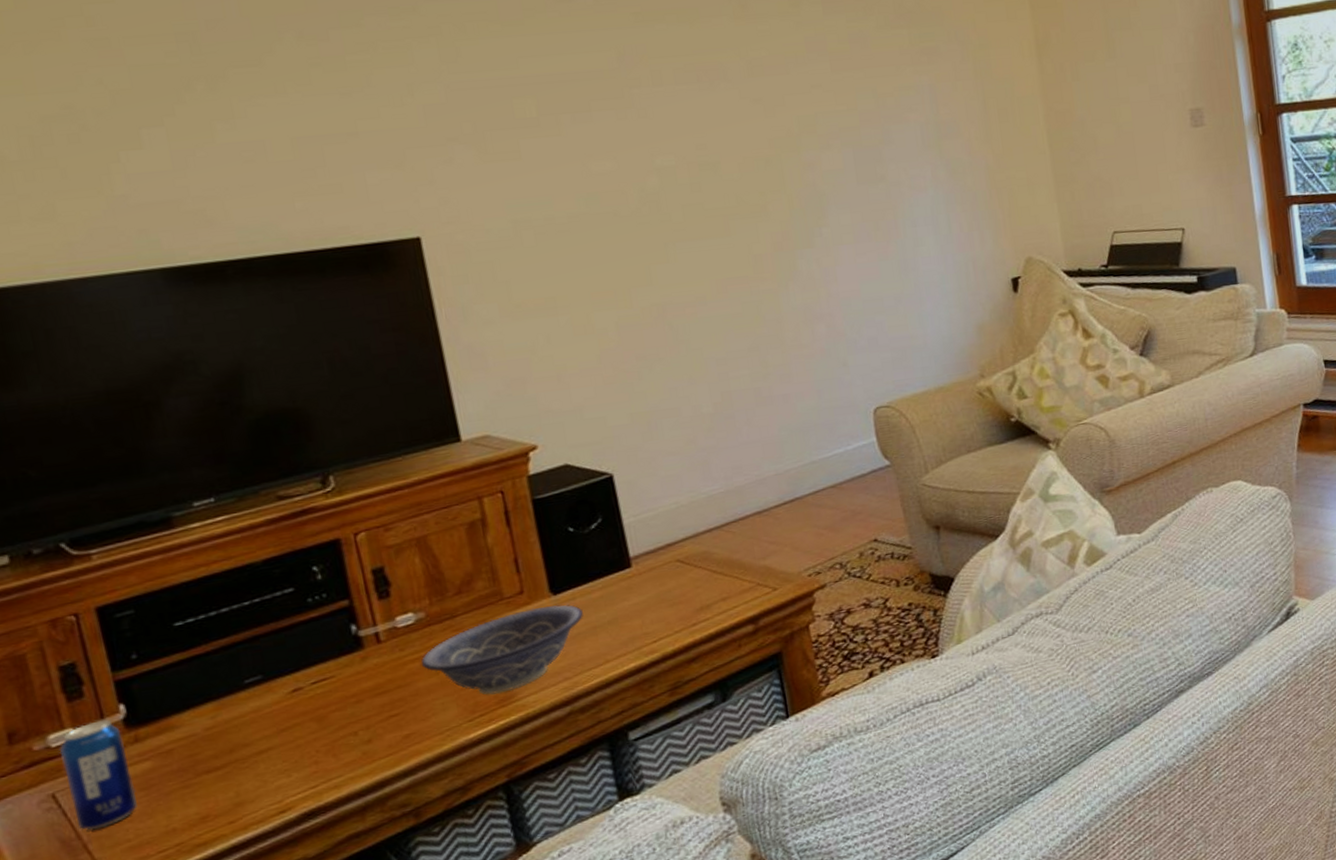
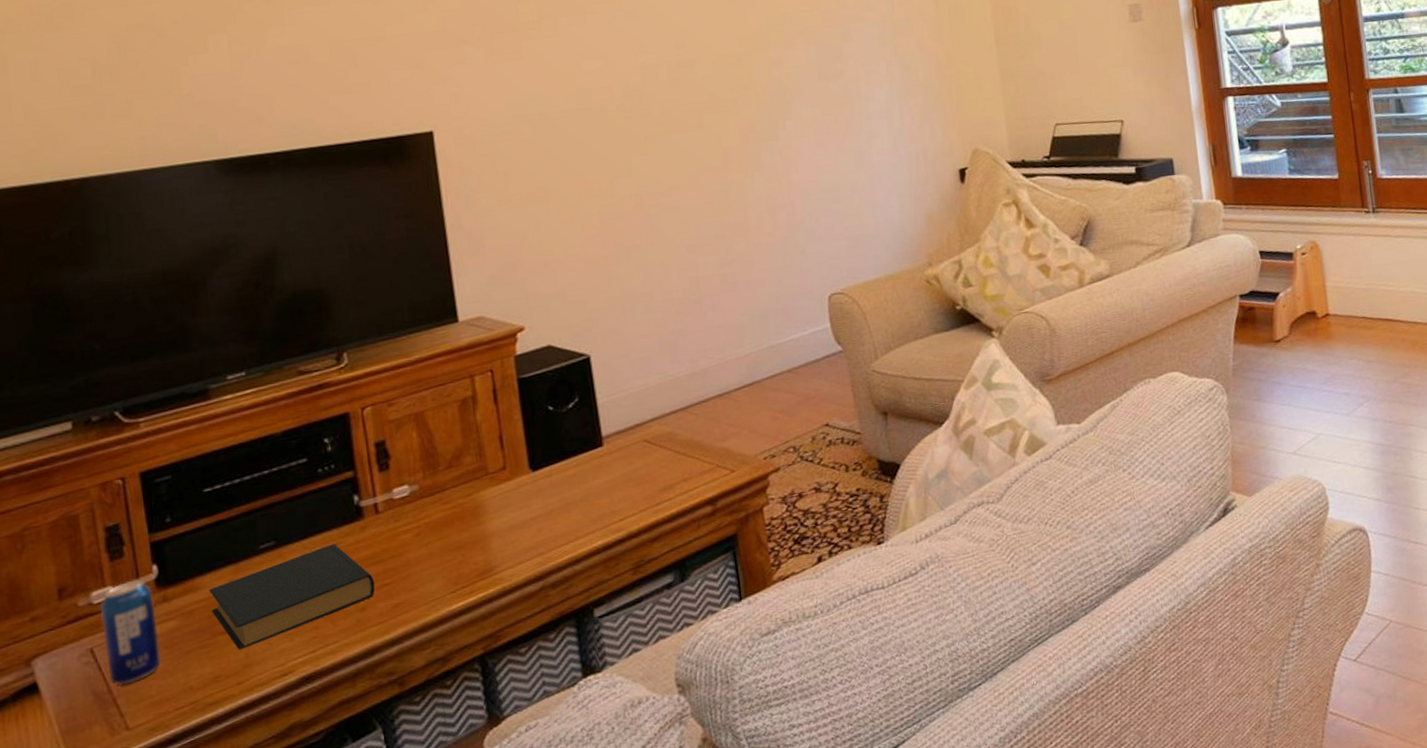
hardback book: none [187,675,382,789] -> present [208,544,375,650]
decorative bowl: present [421,604,583,695] -> none [412,481,558,568]

